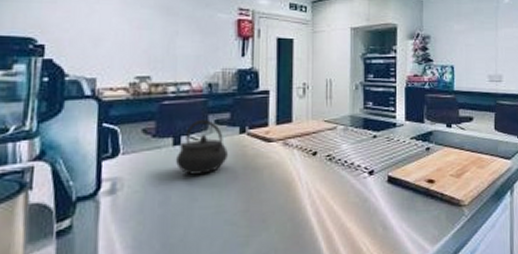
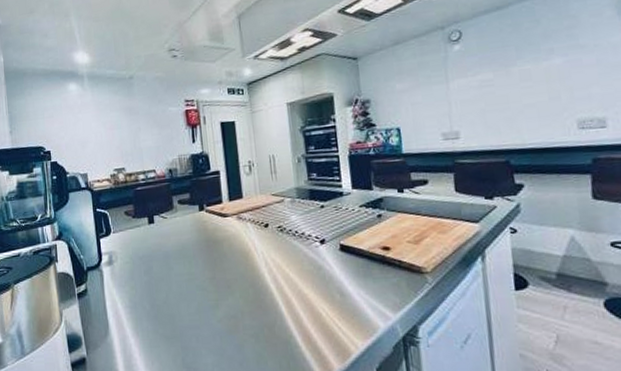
kettle: present [176,120,229,175] -> none [152,201,193,248]

